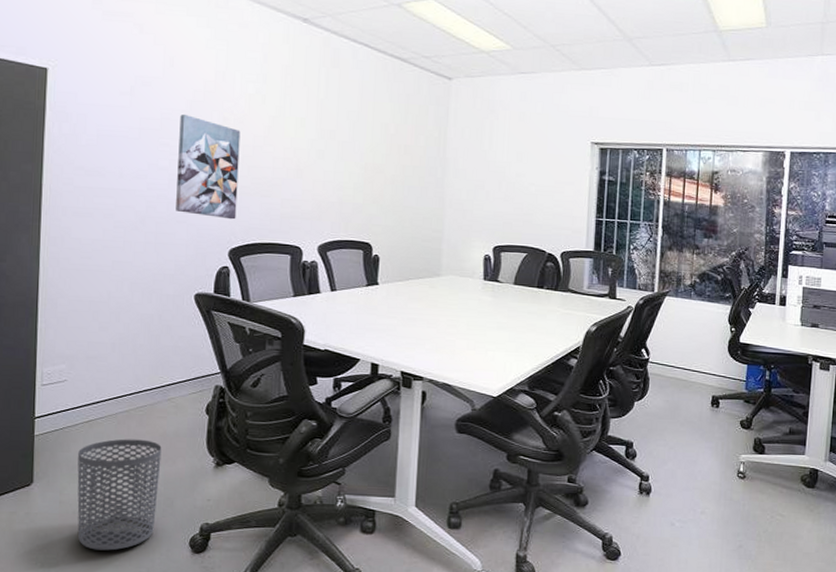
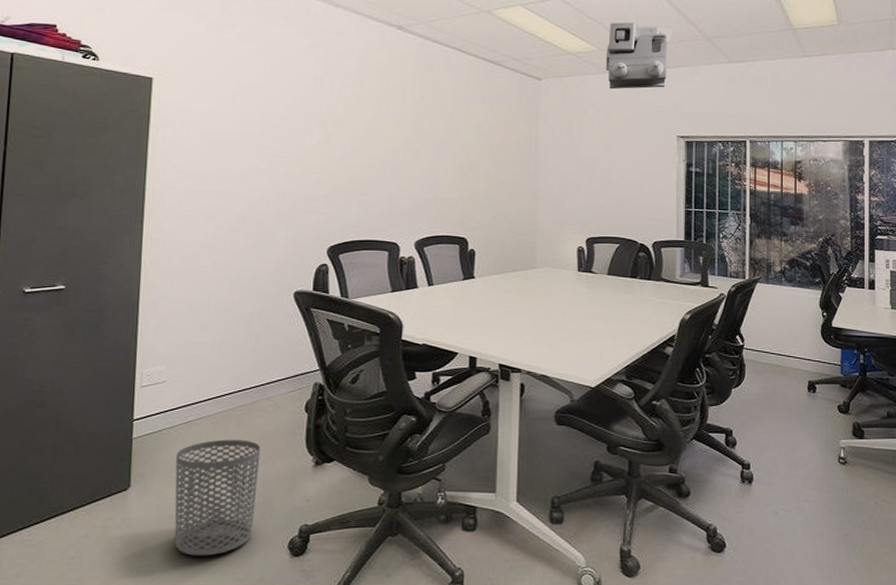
wall art: present [176,114,241,220] -> none [275,118,339,218]
total station: none [519,19,591,92] -> present [605,22,672,90]

